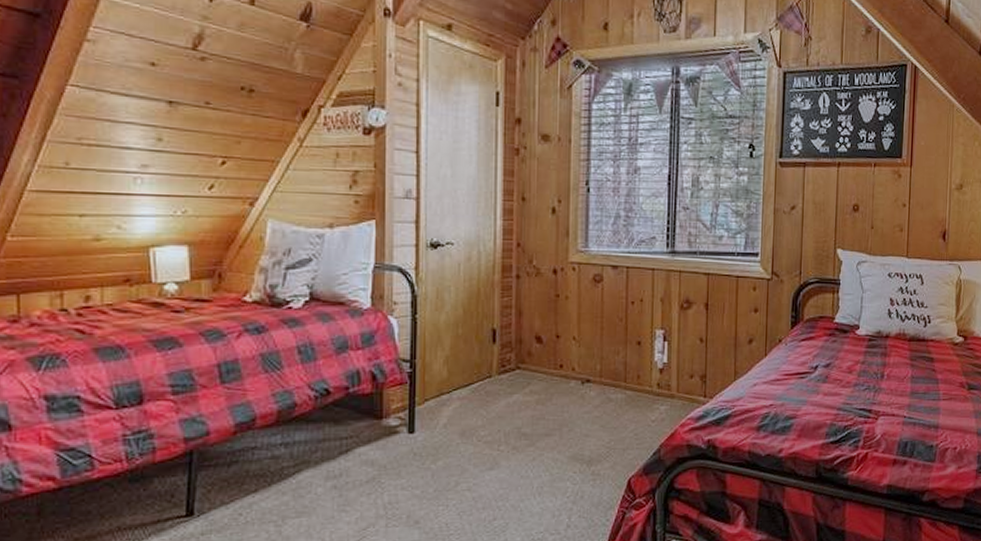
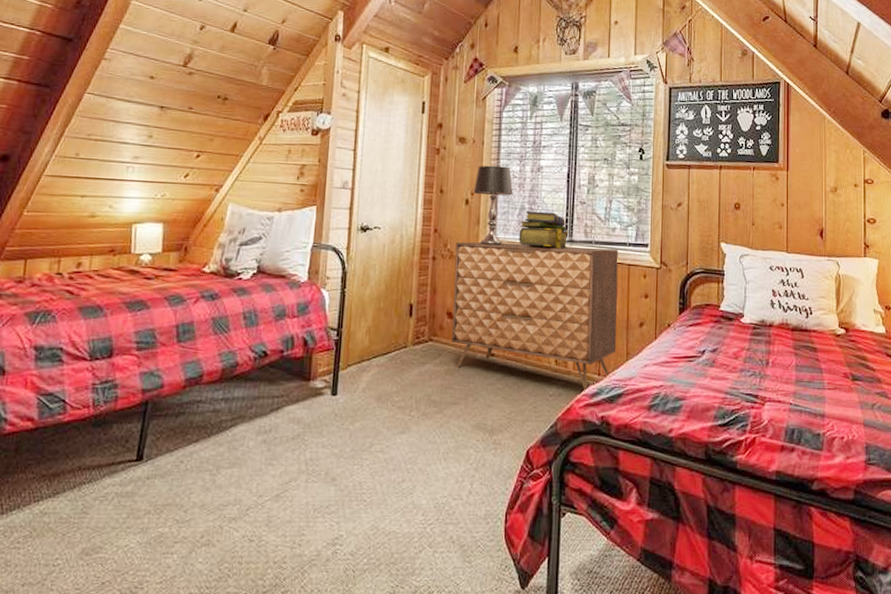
dresser: none [541,256,726,416] -> present [452,241,618,392]
table lamp: none [560,167,607,260] -> present [473,165,513,246]
stack of books: none [614,219,671,262] -> present [518,211,569,249]

